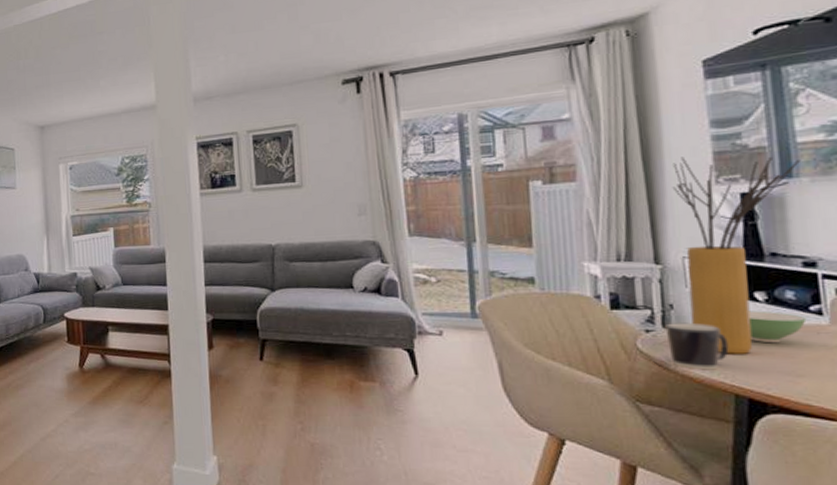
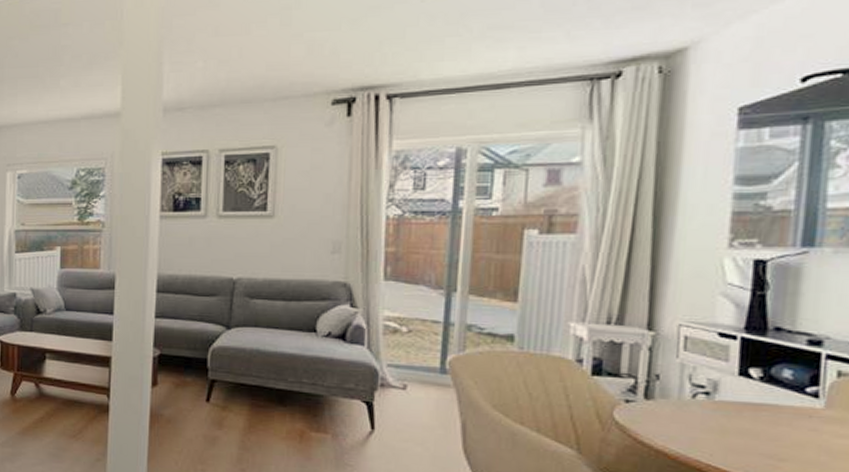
mug: present [665,322,729,370] -> none [646,394,712,447]
vase: present [672,156,801,354] -> none [676,215,828,433]
bowl: present [748,311,807,343] -> none [737,388,801,424]

